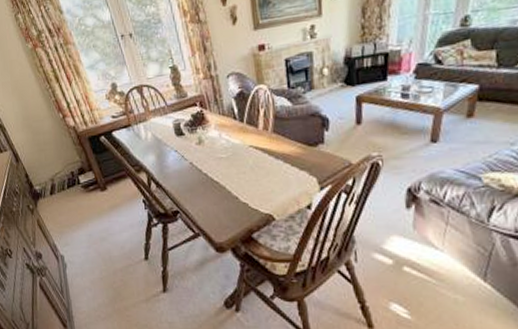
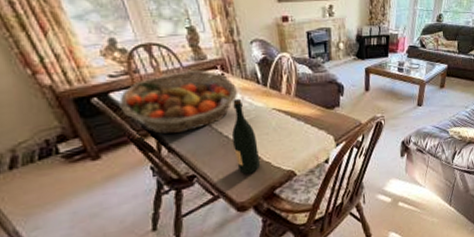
fruit basket: none [119,108,215,171] -> present [119,70,237,135]
wine bottle: none [210,135,238,214] -> present [231,98,261,174]

